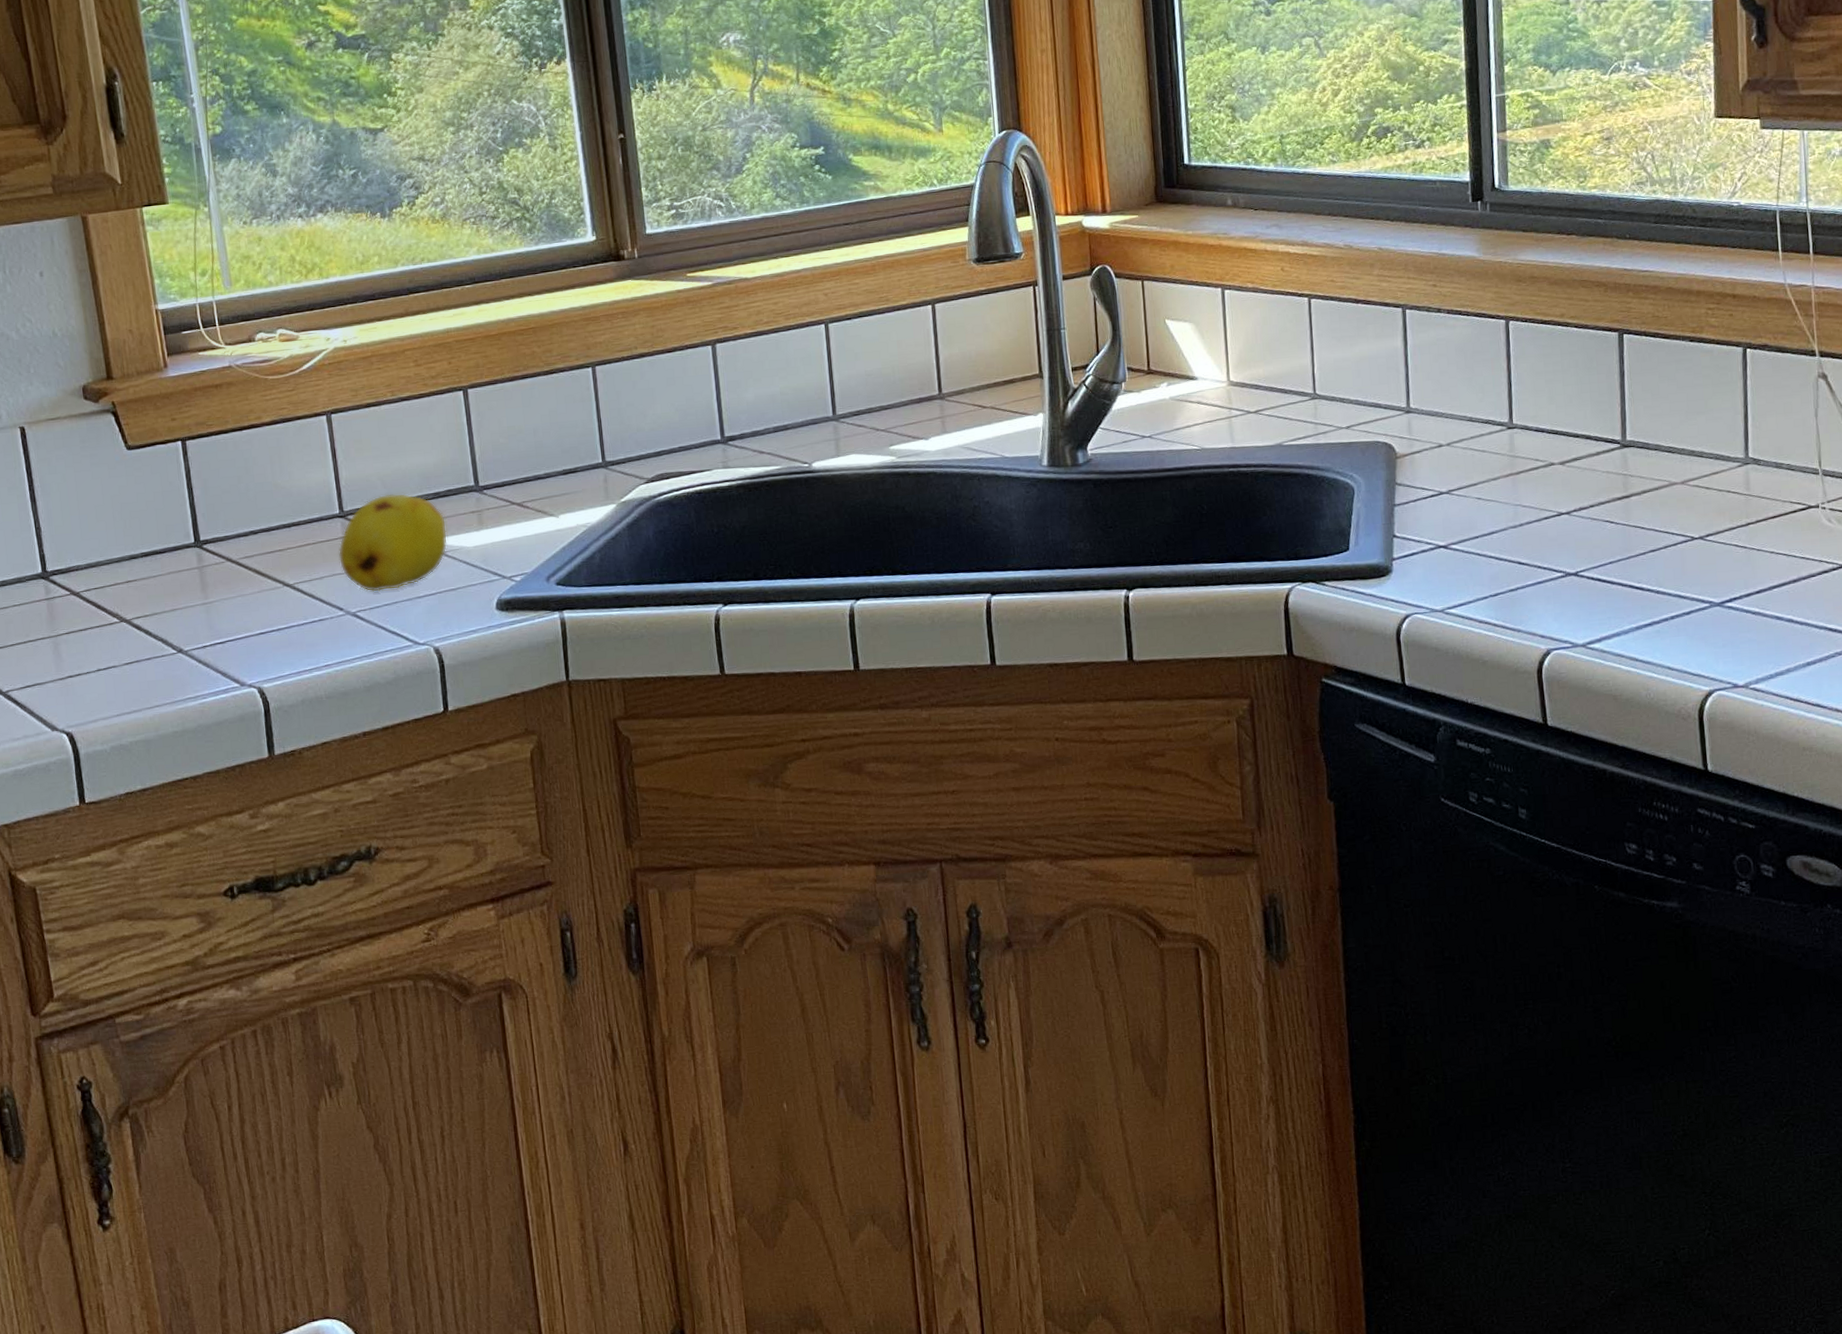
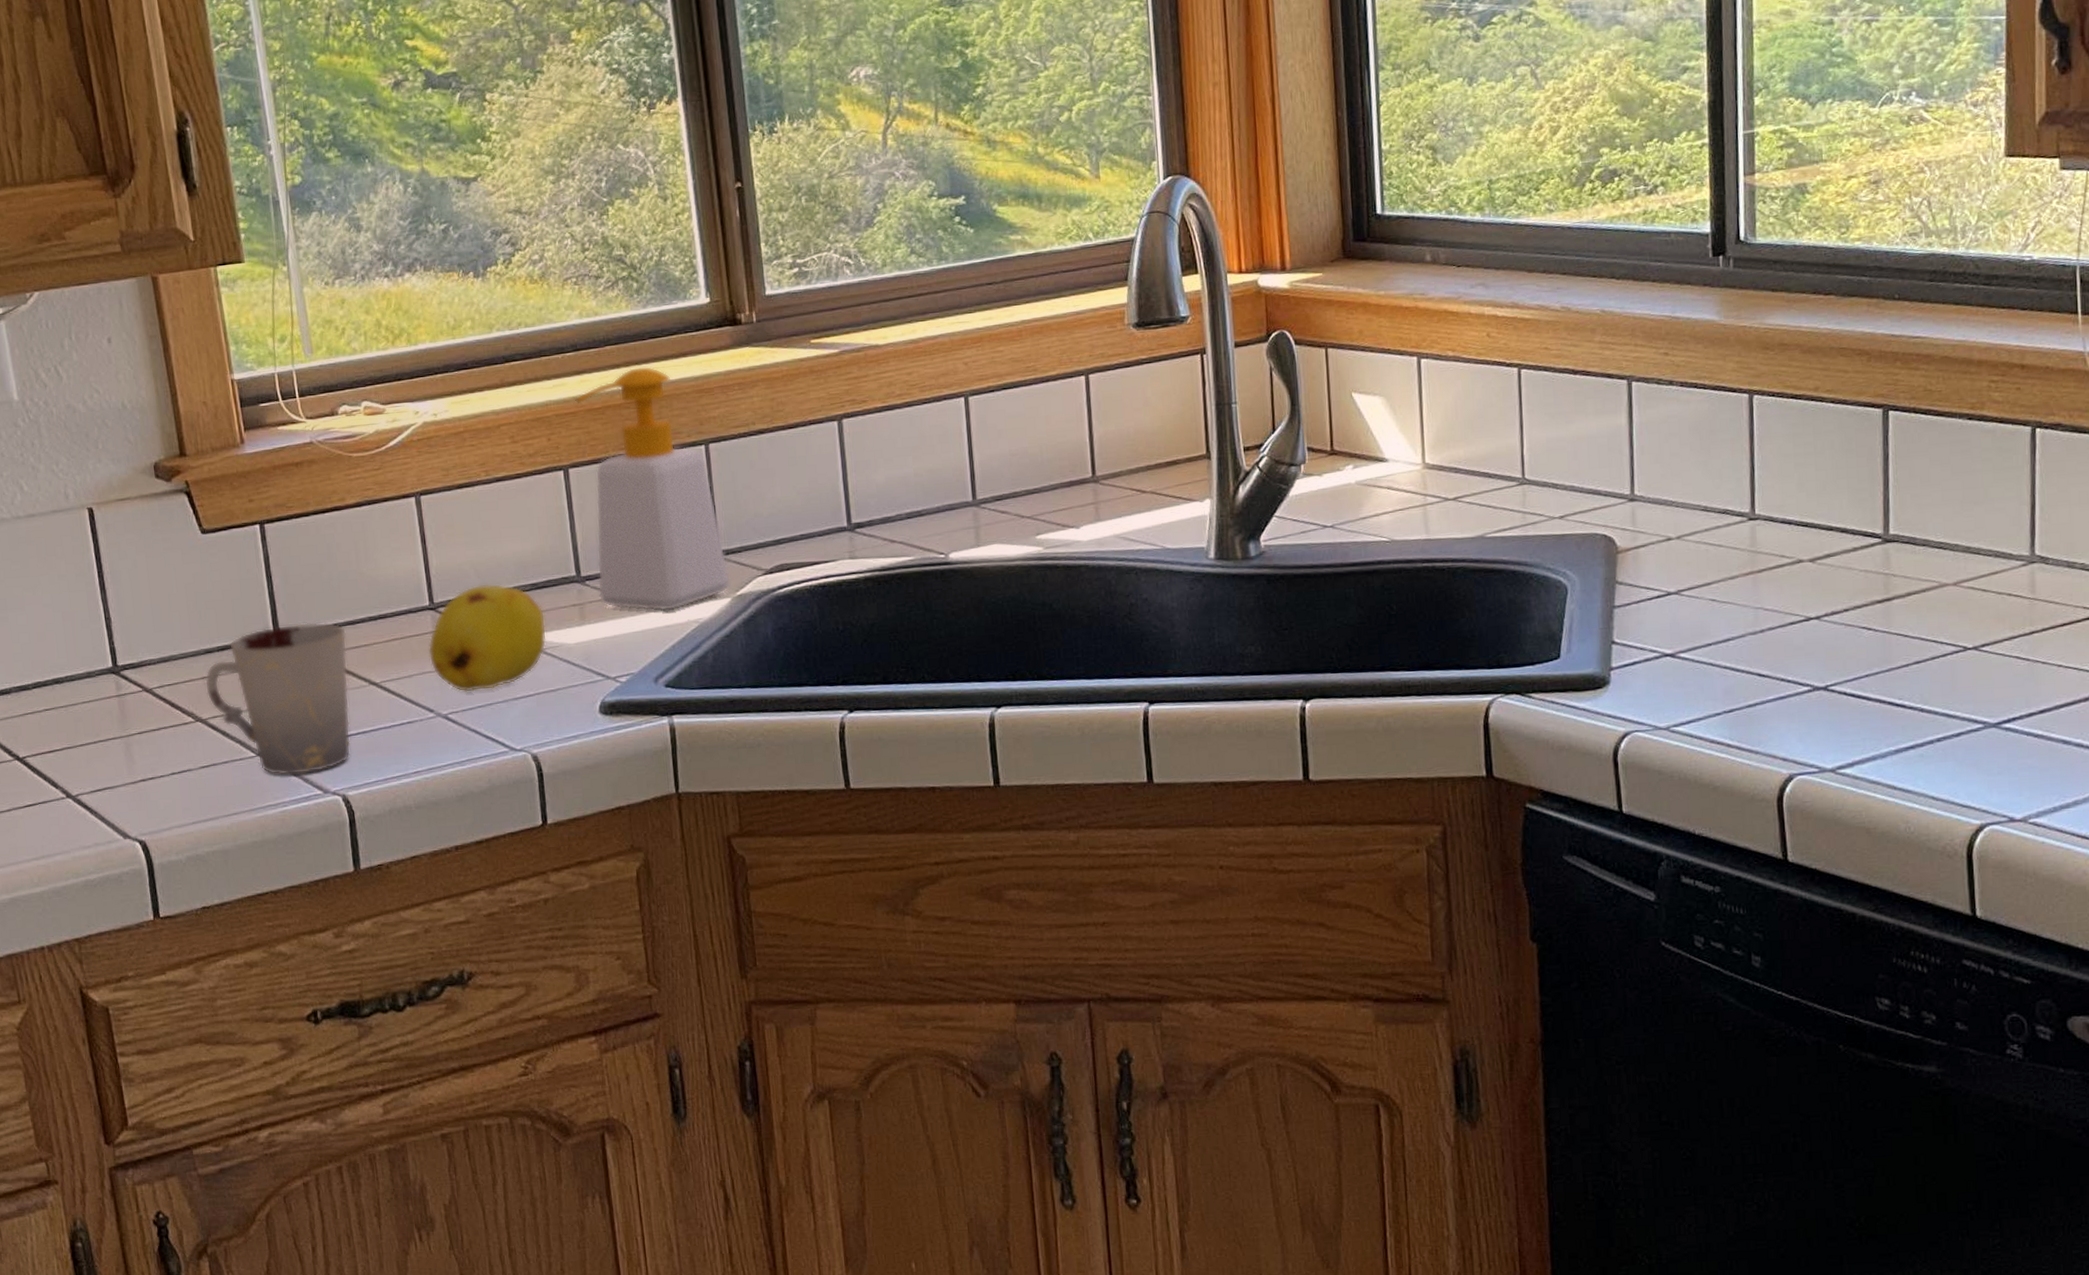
cup: none [129,529,266,671] -> present [204,622,351,776]
soap bottle: none [473,297,615,517] -> present [575,366,730,611]

